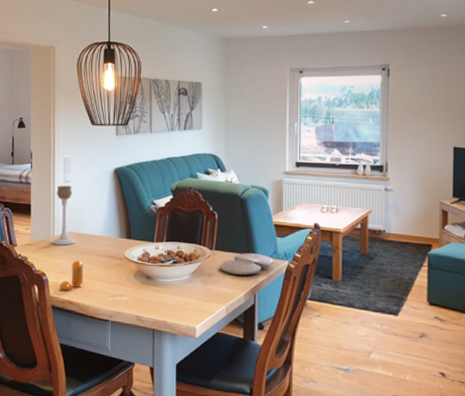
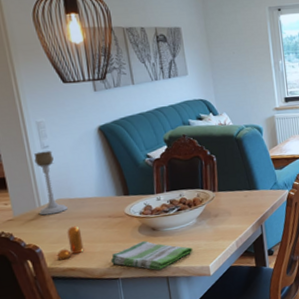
dish towel: none [104,288,182,321] -> present [110,241,193,270]
paint palette: present [220,253,274,275] -> none [225,187,276,211]

